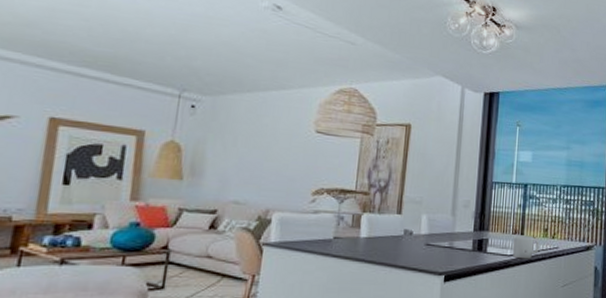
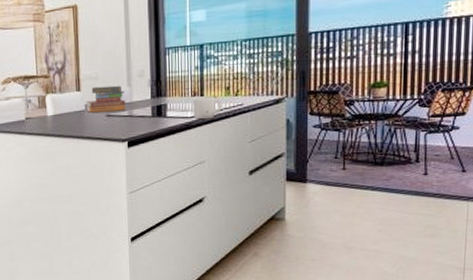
books: none [405,211,448,241] -> present [86,85,126,113]

